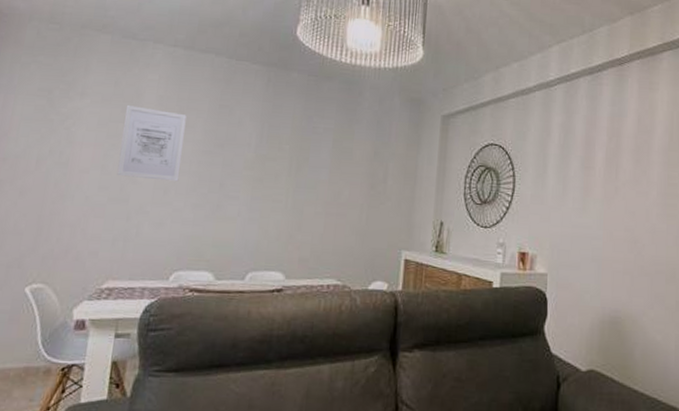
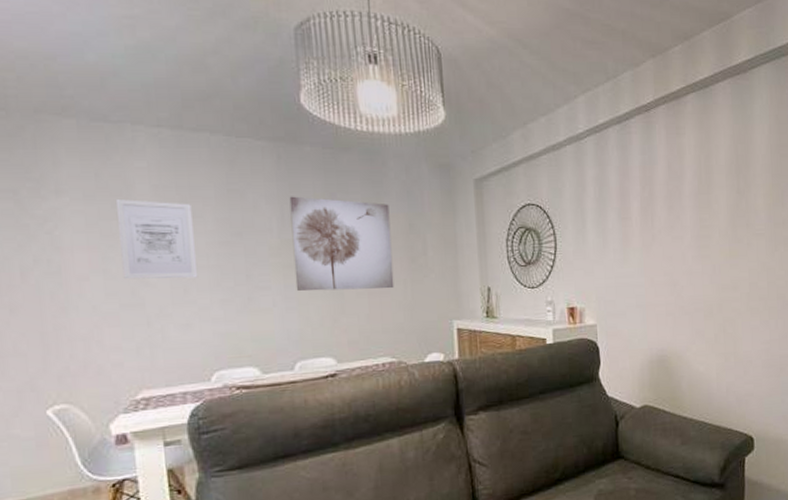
wall art: none [261,116,359,212] -> present [289,196,394,292]

